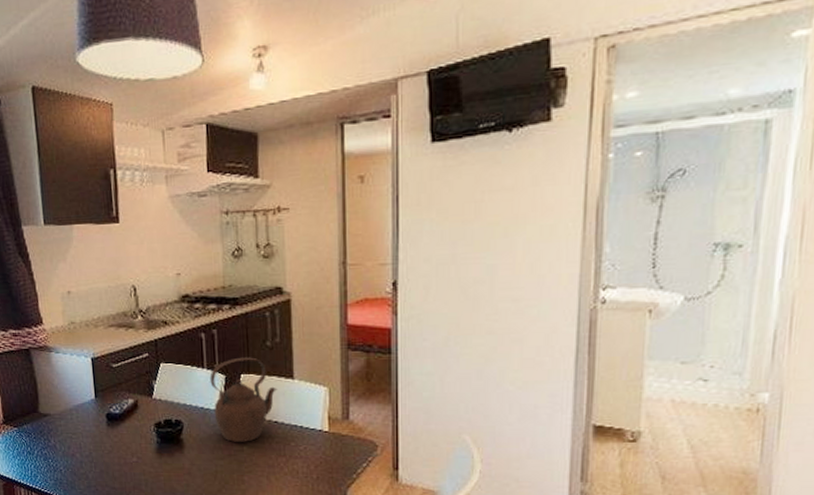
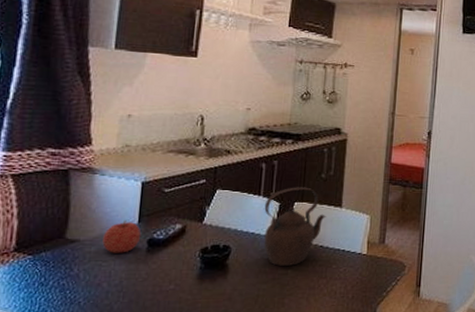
fruit: none [68,395,100,427] -> present [102,219,141,253]

